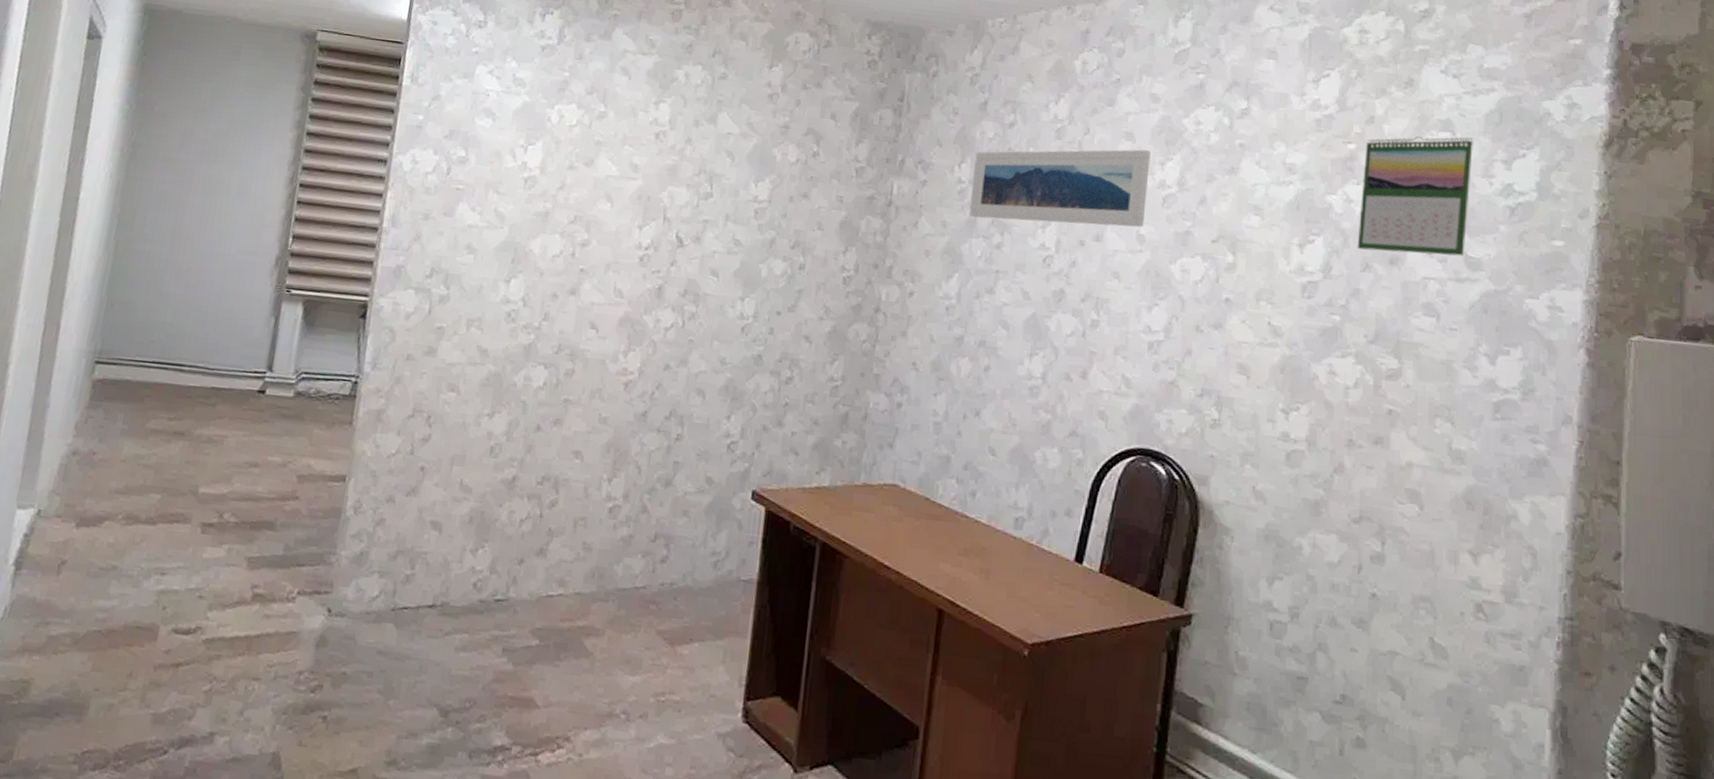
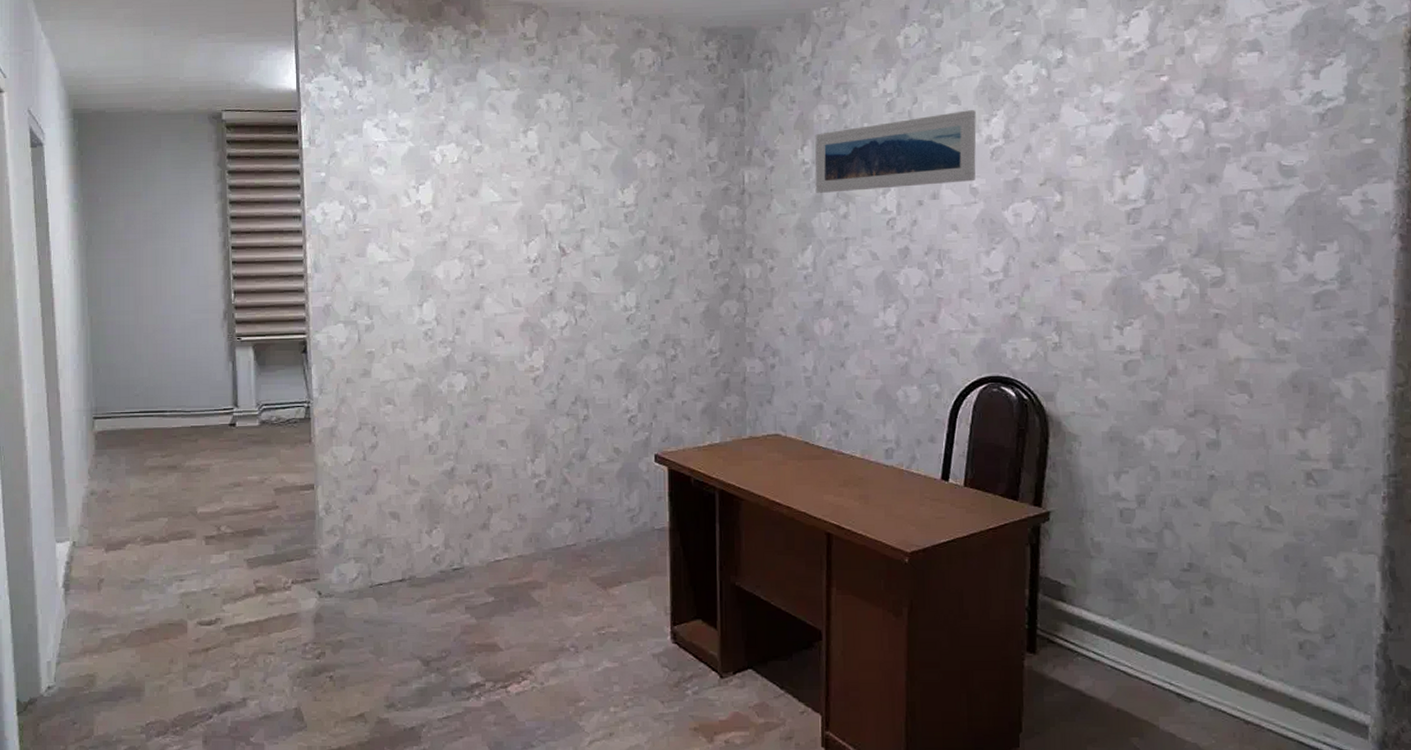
calendar: present [1357,135,1473,257] -> none [1175,54,1281,172]

